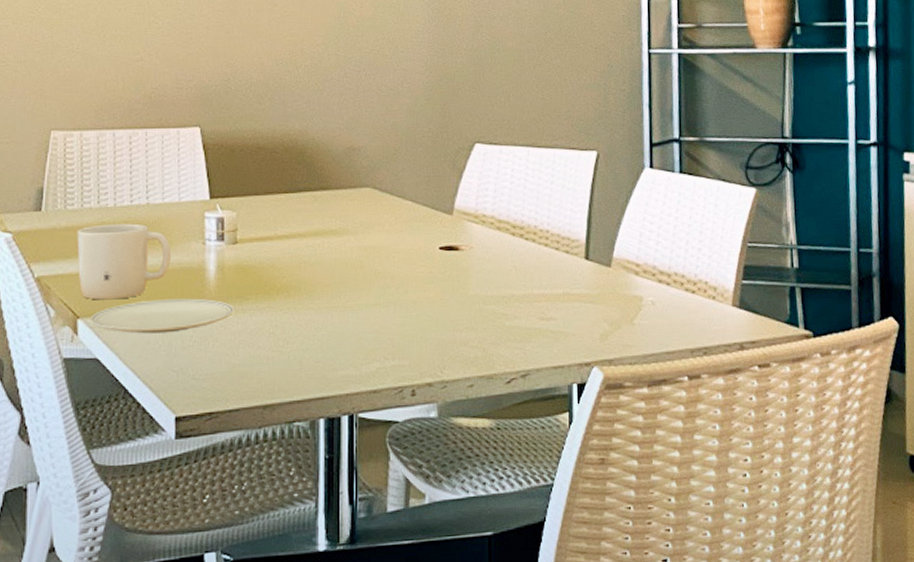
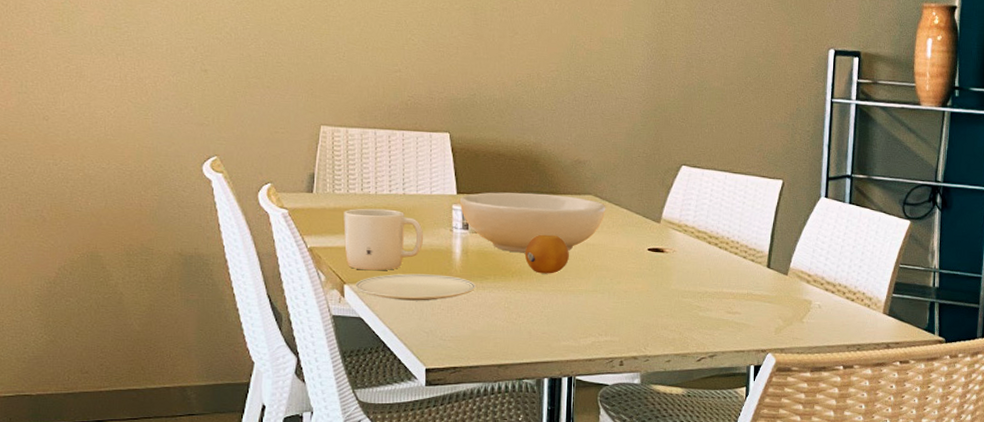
bowl: none [214,190,387,265] -> present [460,192,606,253]
fruit: none [293,239,345,288] -> present [525,234,569,274]

